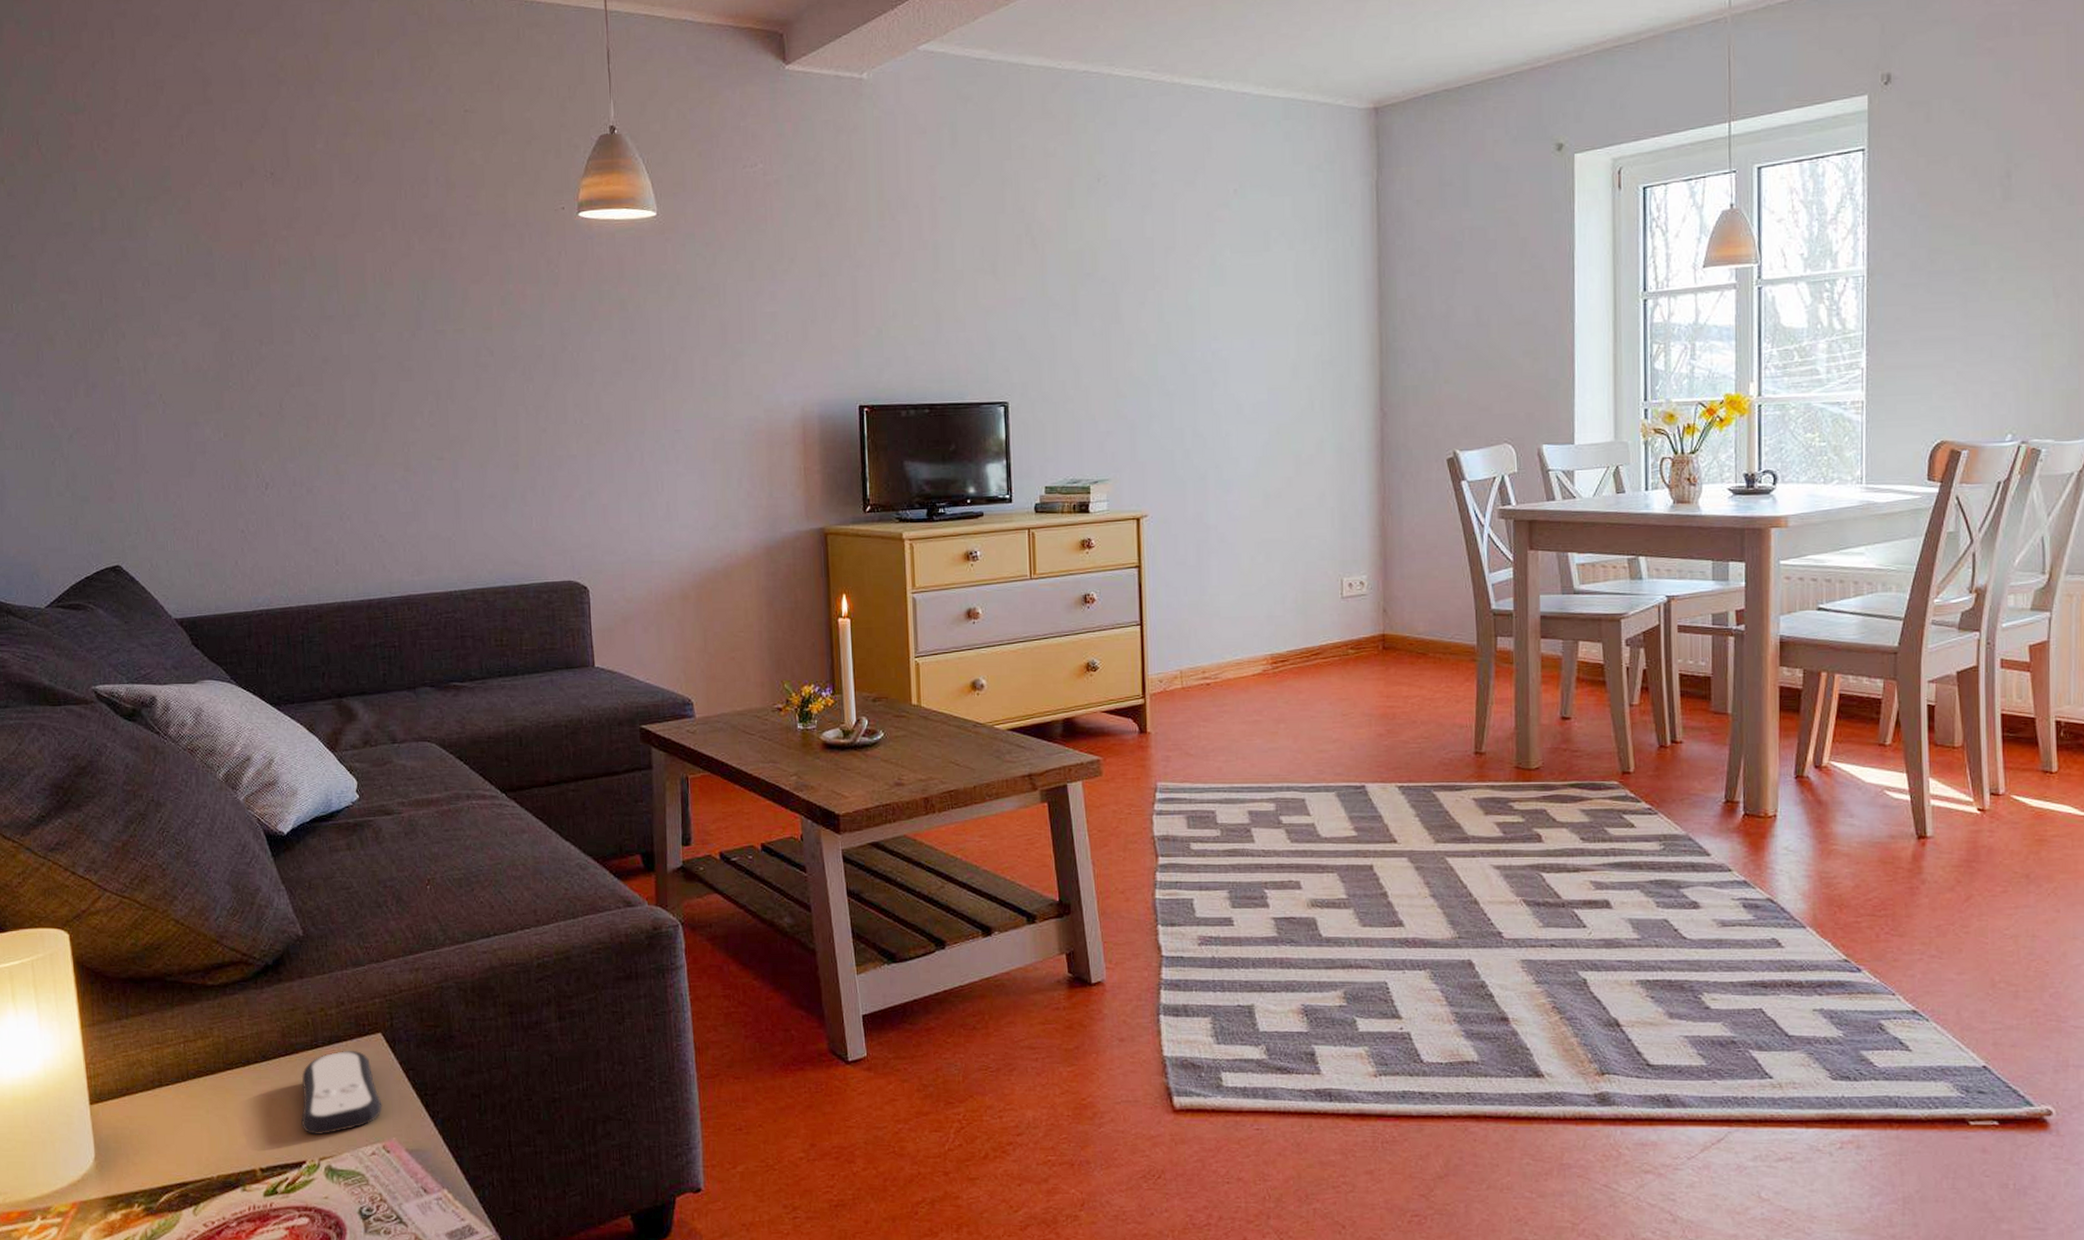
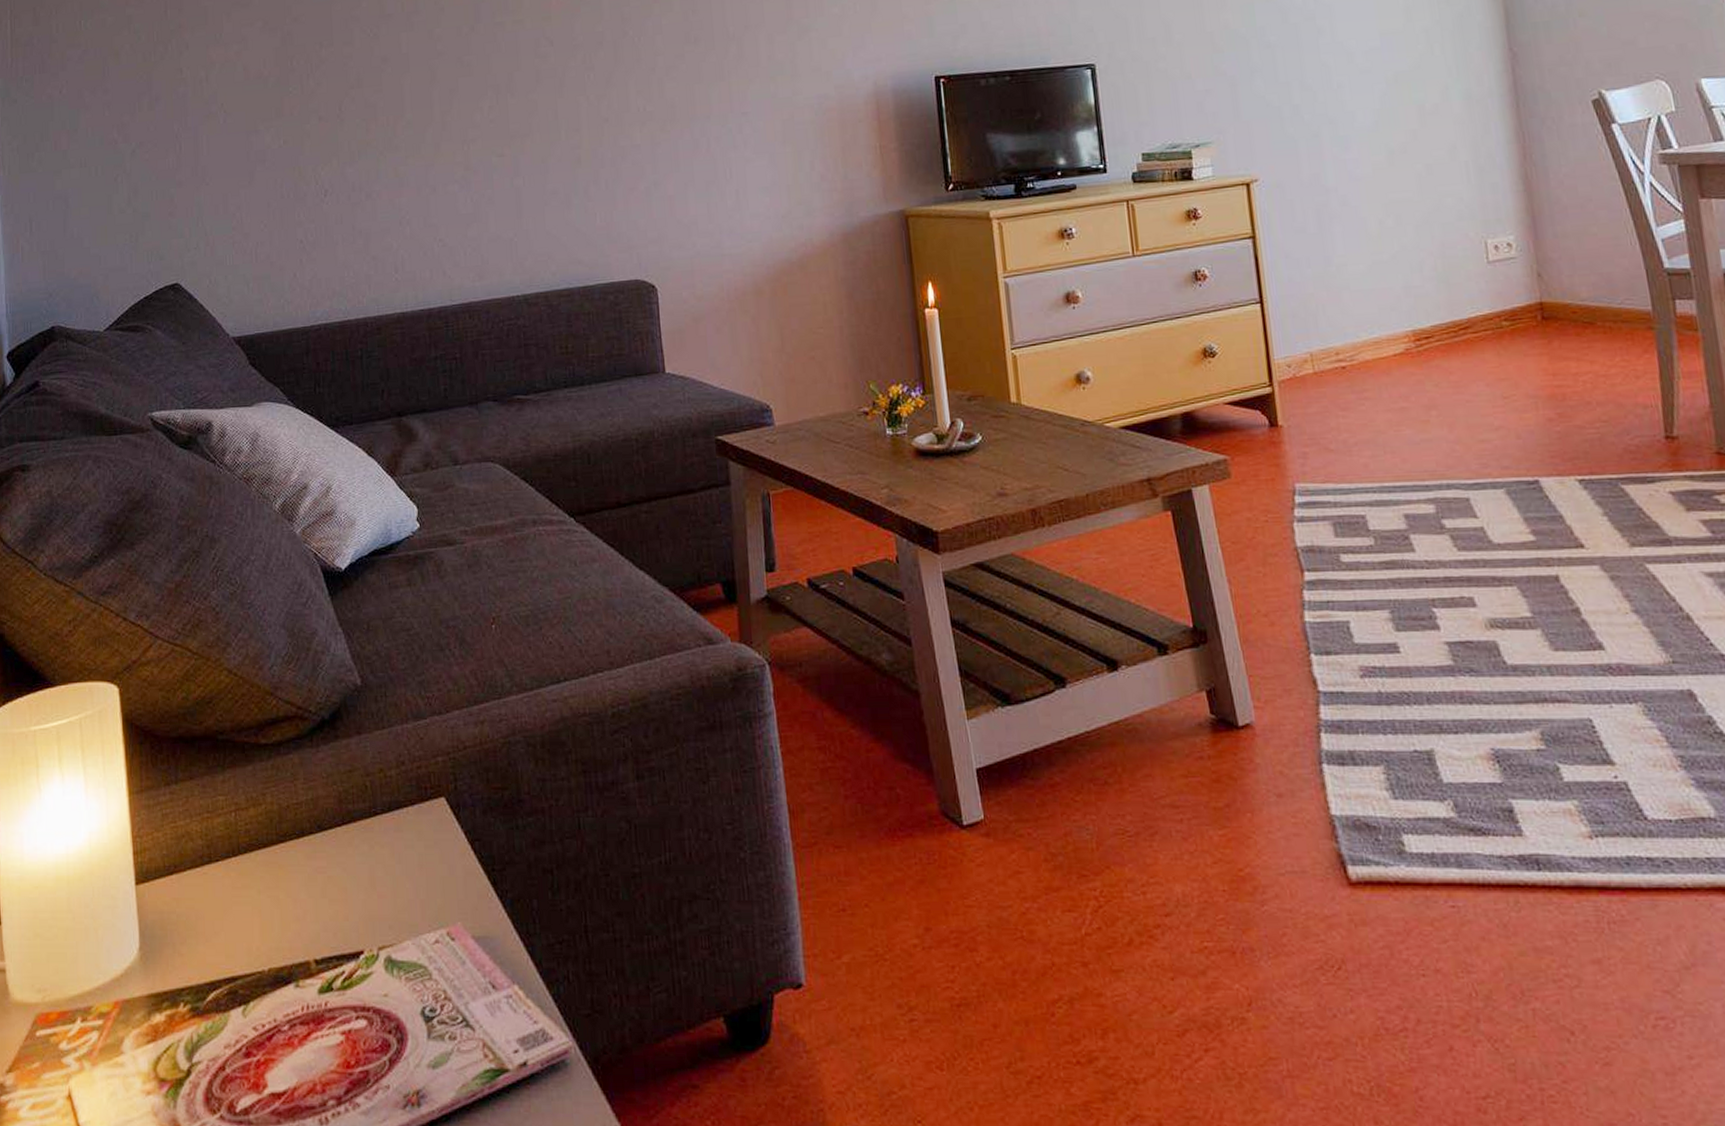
remote control: present [301,1050,382,1135] -> none [359,817,446,919]

